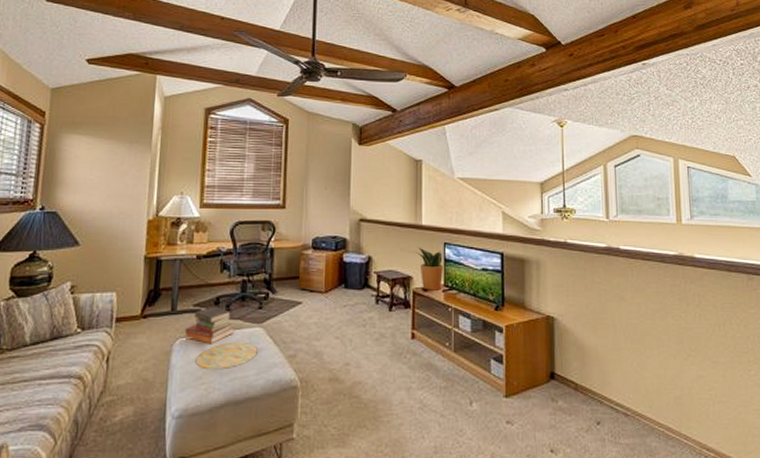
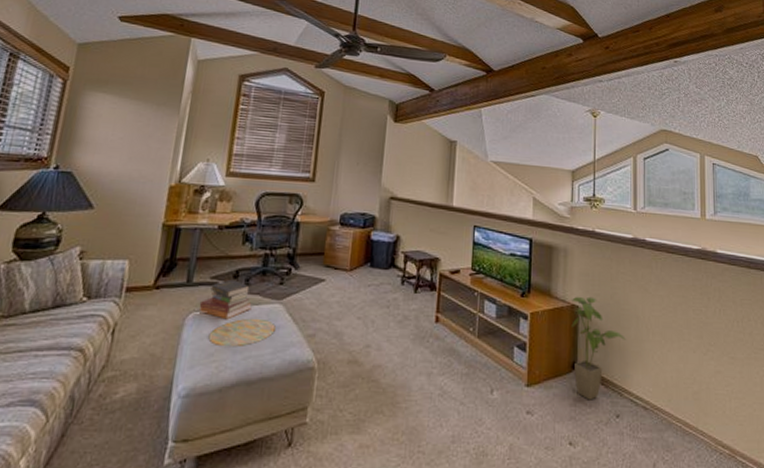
potted plant: present [417,247,444,290] -> none [446,228,473,274]
house plant: none [547,307,603,409] -> present [571,296,626,400]

